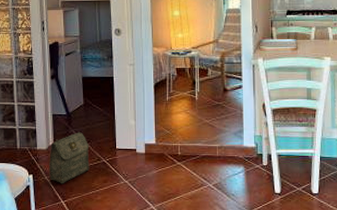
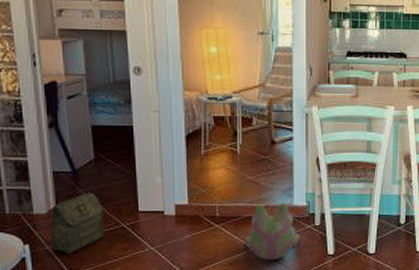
plush toy: none [201,144,250,197] -> present [244,202,301,261]

